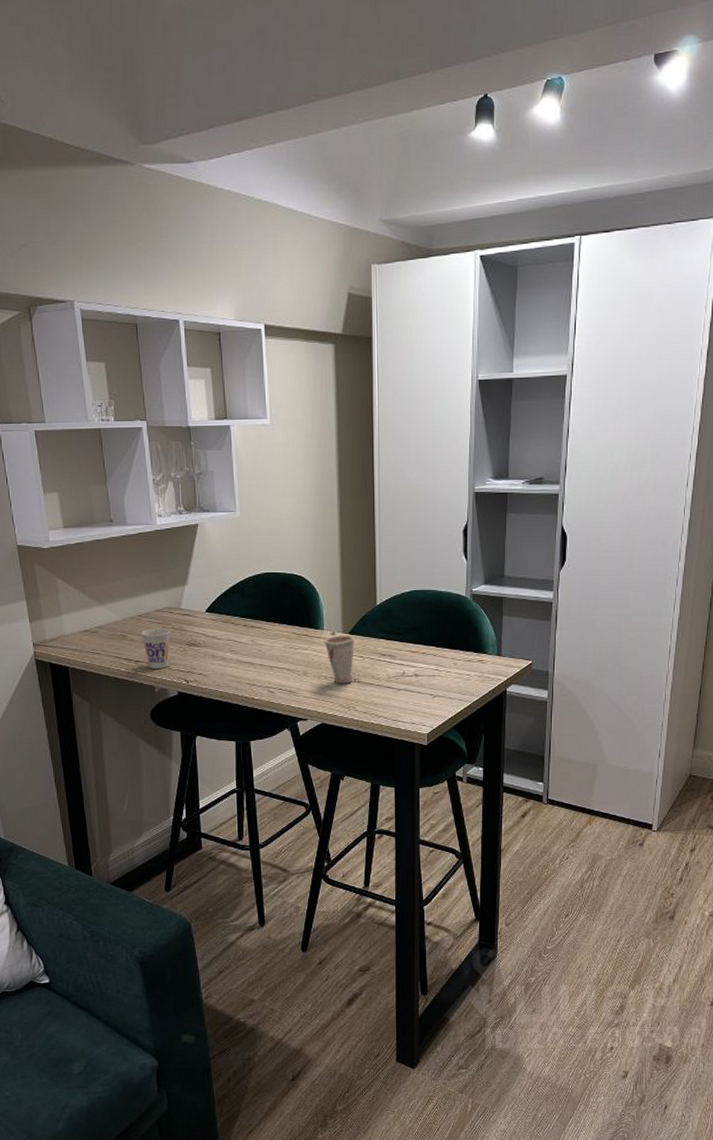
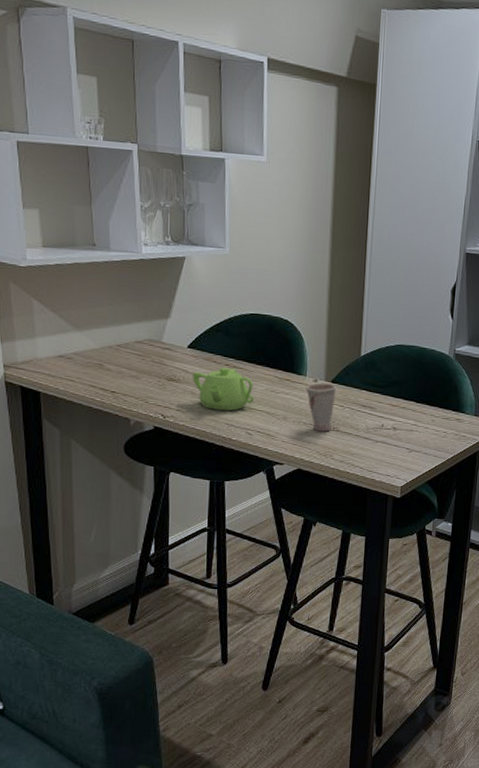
cup: present [141,628,171,669] -> none [119,359,150,401]
teapot: none [212,627,274,671] -> present [192,367,255,411]

